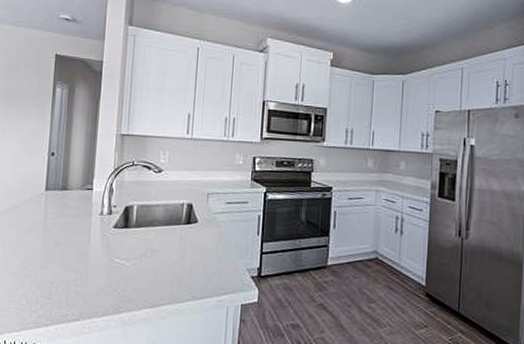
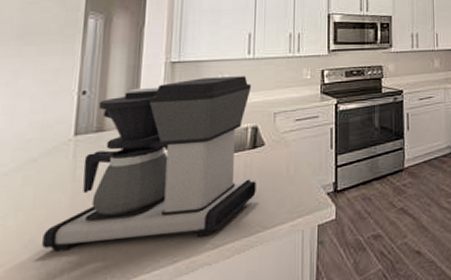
coffee maker: none [23,152,189,296] -> present [42,76,256,252]

